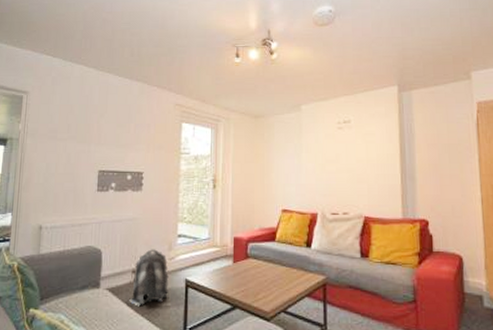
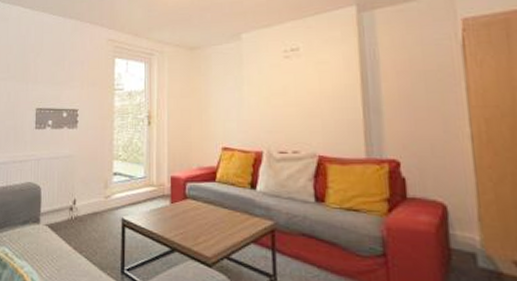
backpack: present [129,249,170,307] -> none [67,187,106,244]

